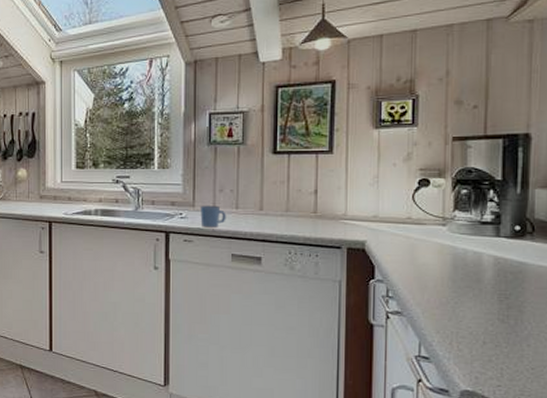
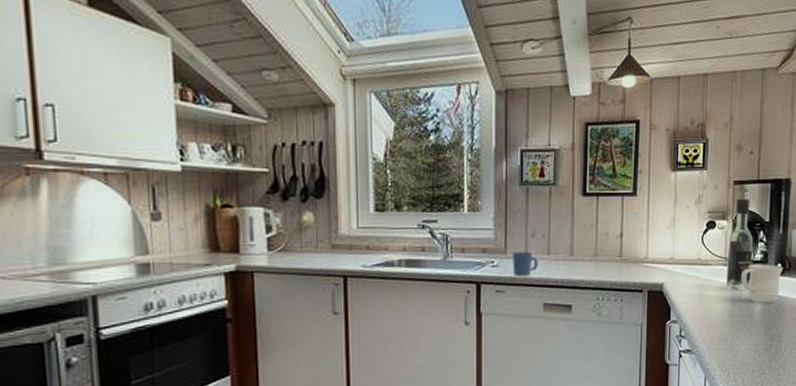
bottle: none [445,156,480,254] -> present [726,199,753,291]
mug: none [465,225,523,268] -> present [741,264,783,303]

